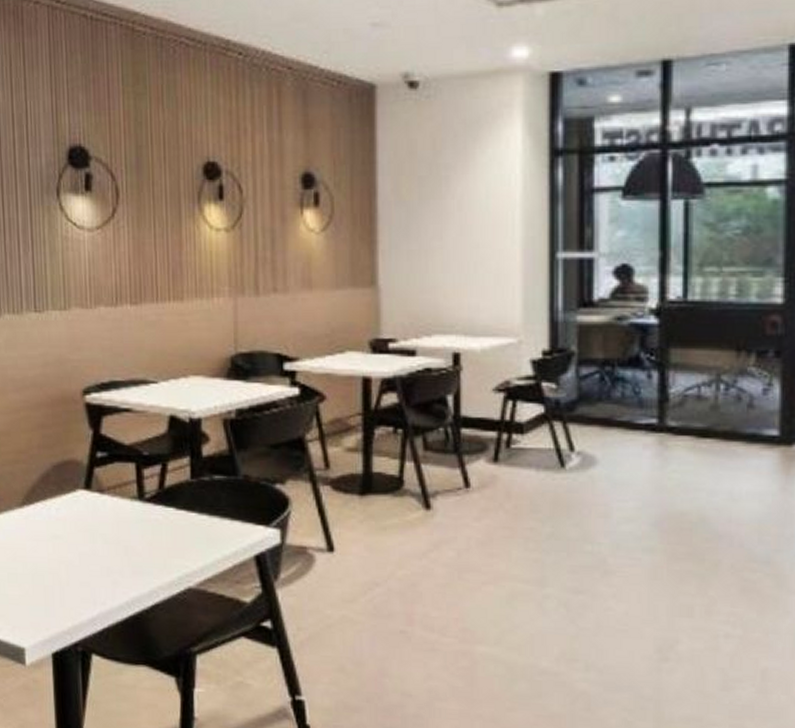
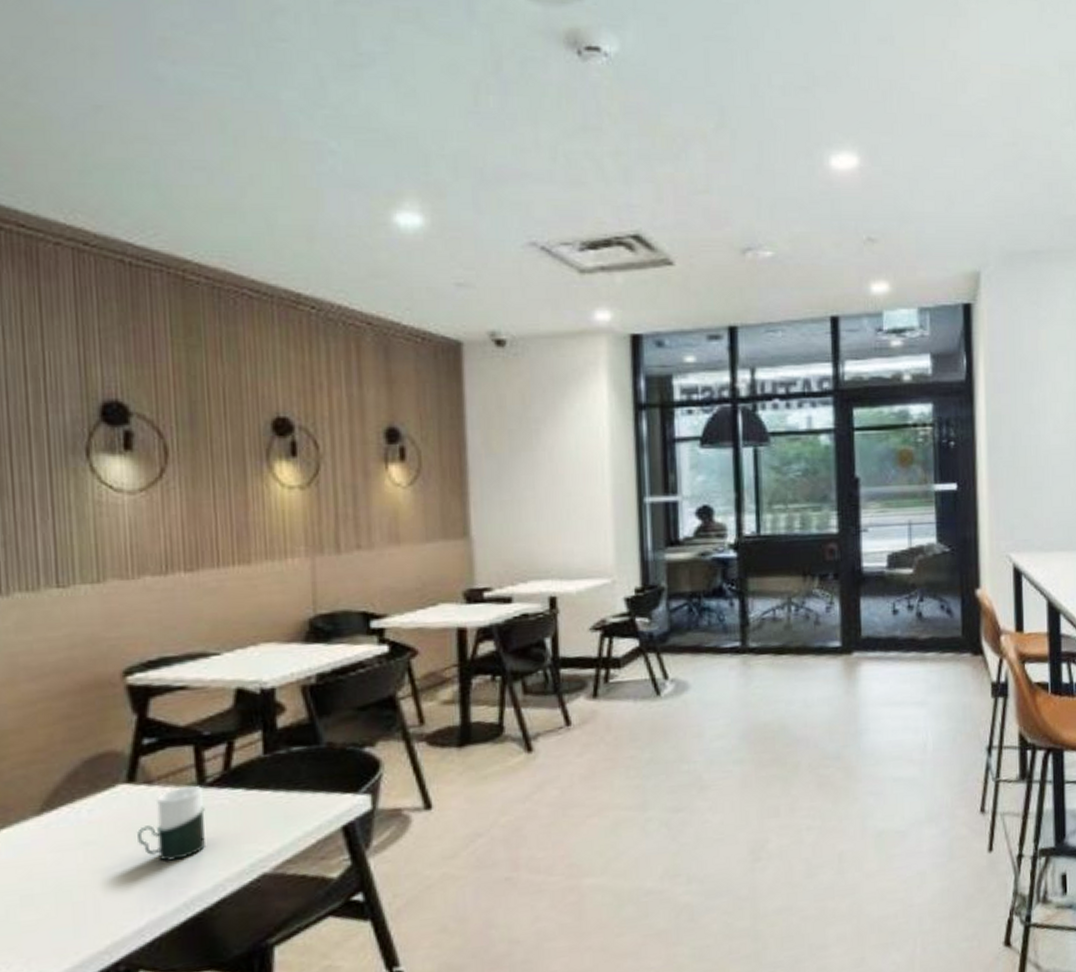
cup: none [92,499,143,564] -> present [137,785,205,862]

